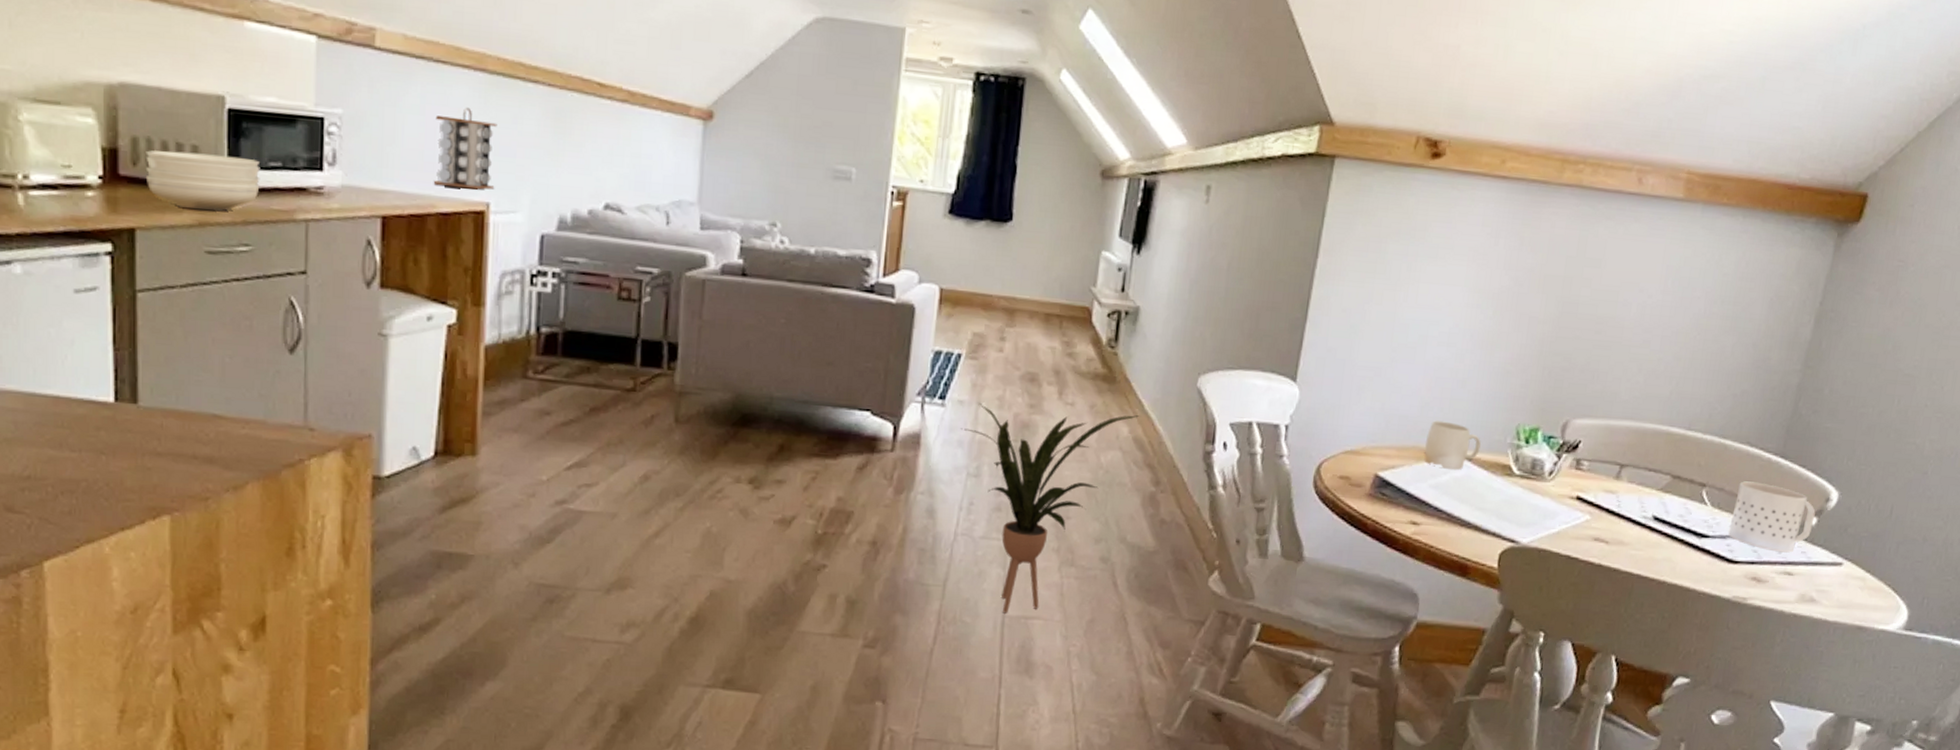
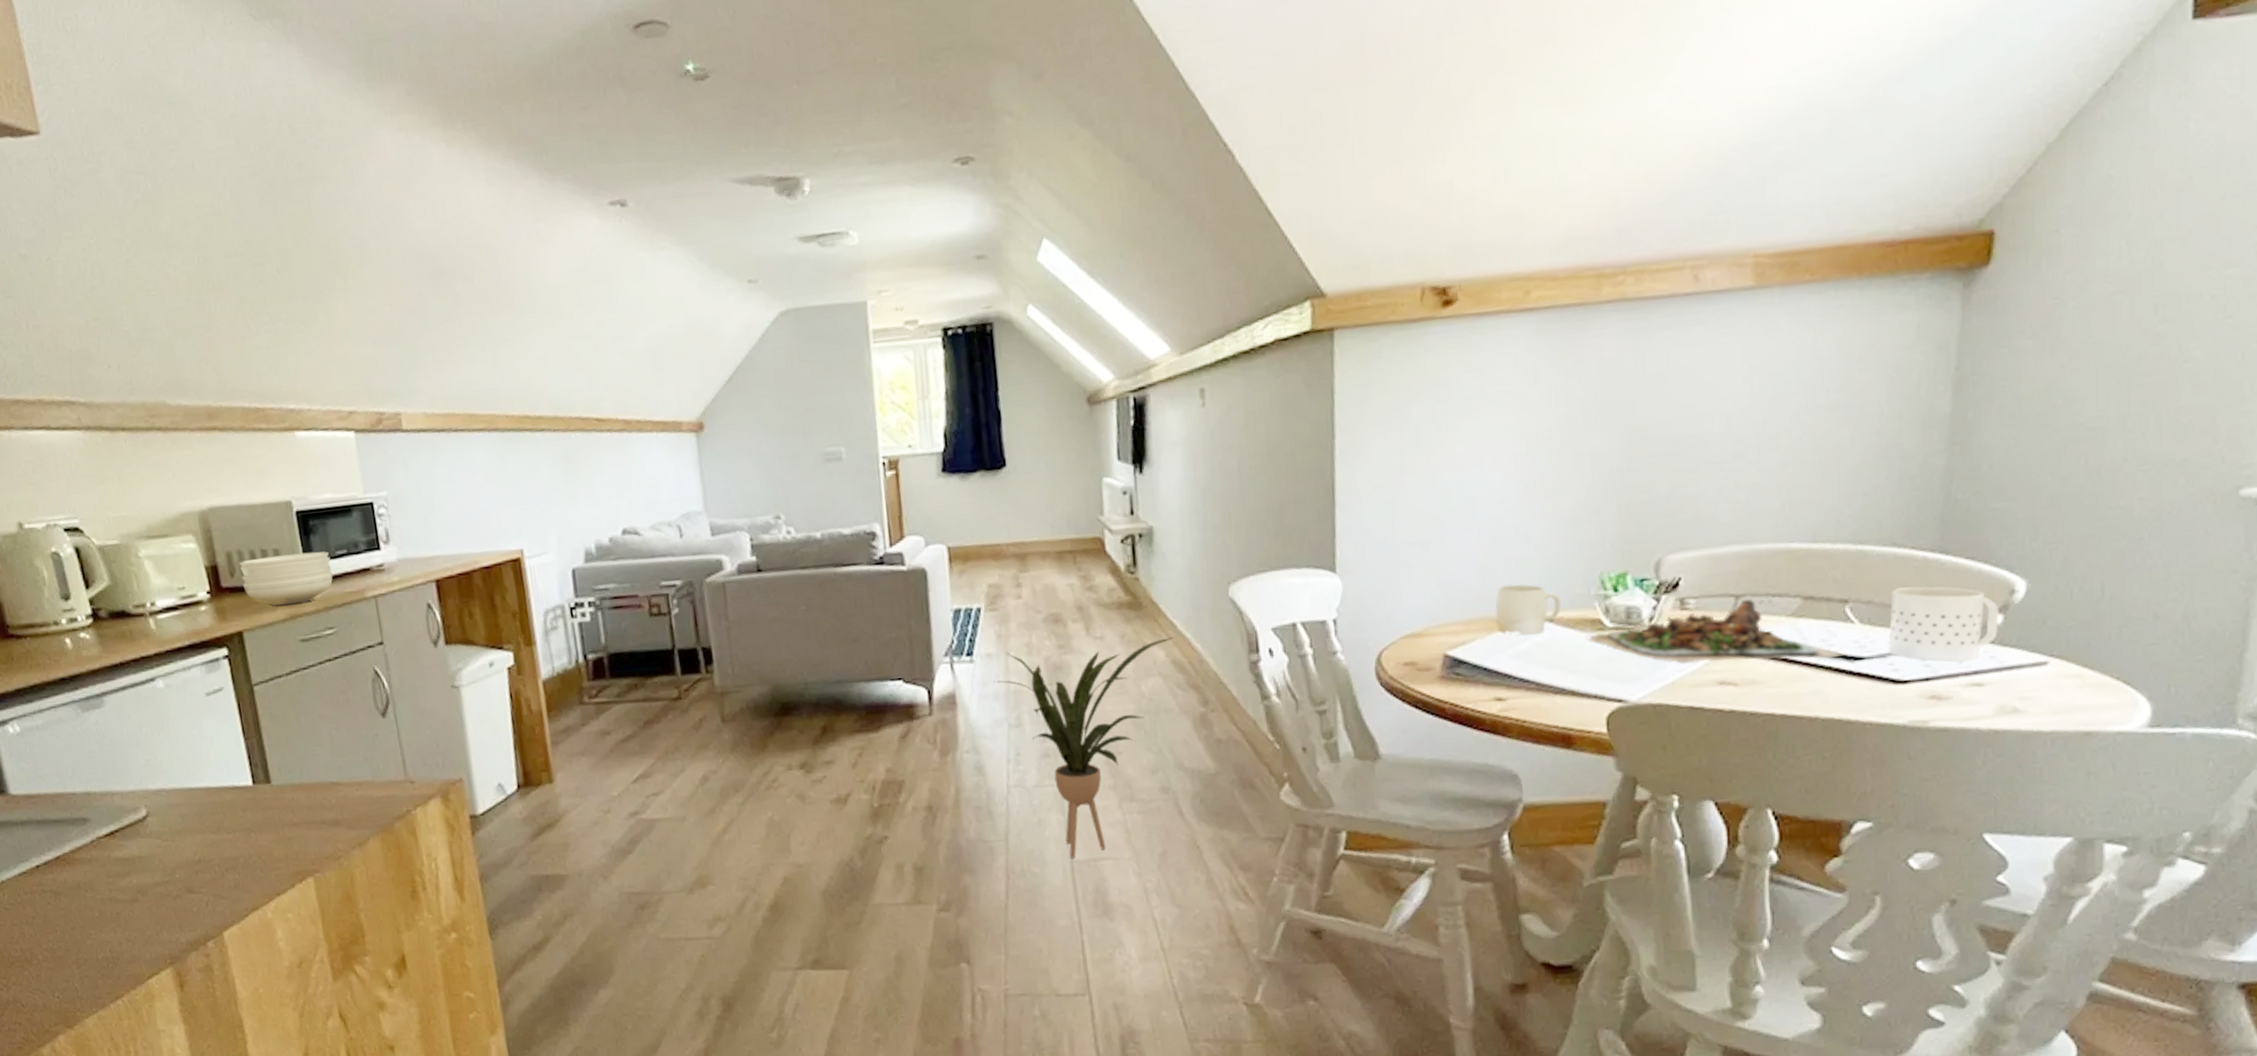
spice rack: present [433,107,498,191] -> none [464,466,525,543]
food platter: none [1495,469,1701,533] -> present [1586,598,1852,664]

